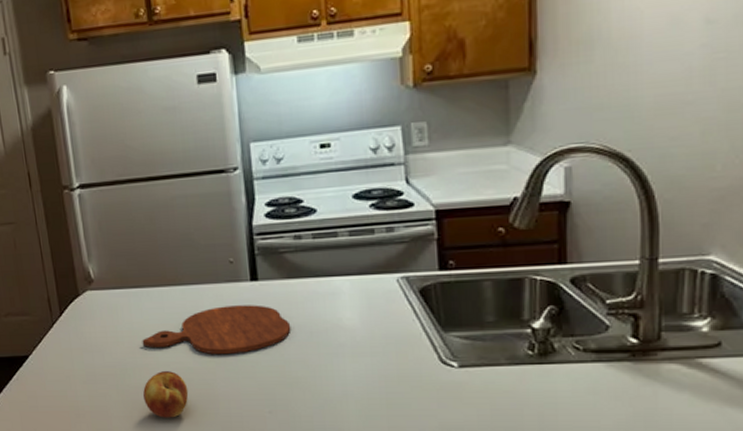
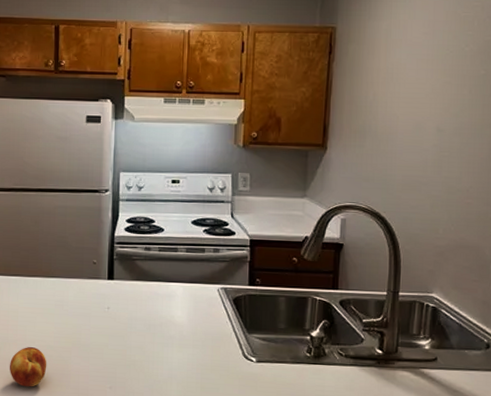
cutting board: present [142,305,291,355] -> none [15,297,135,338]

